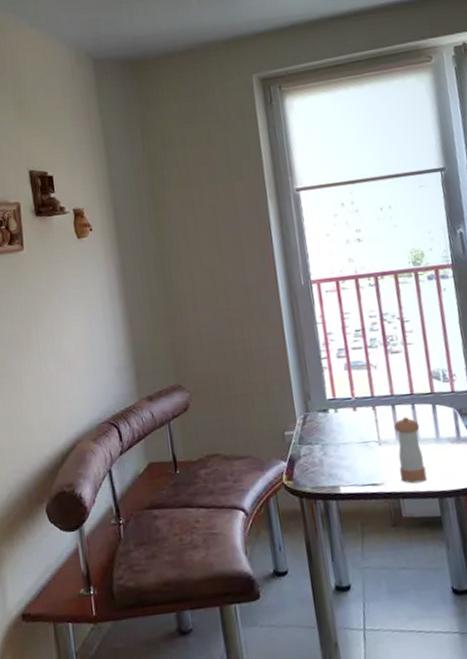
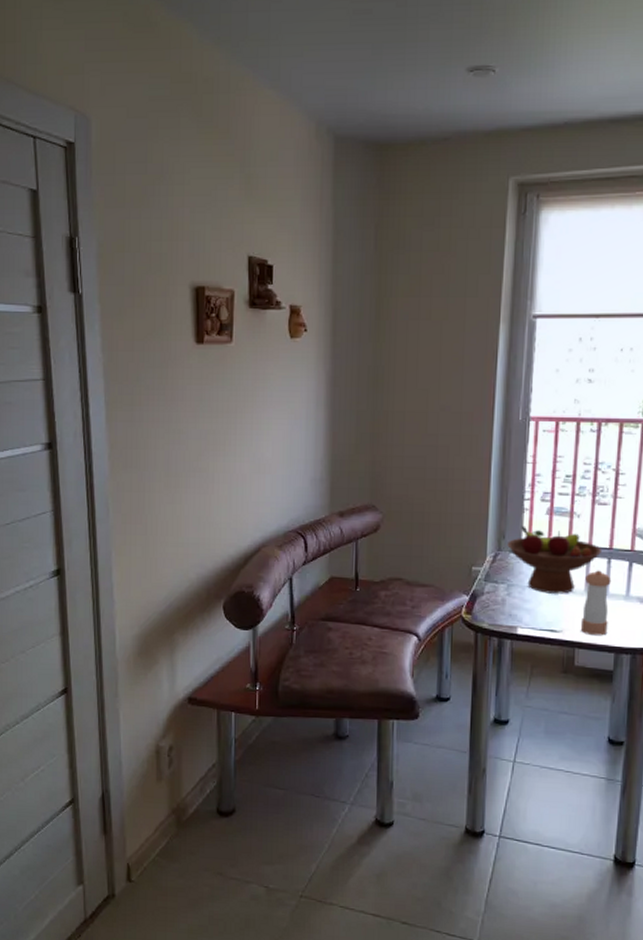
fruit bowl: none [313,384,405,448] -> present [507,525,603,594]

